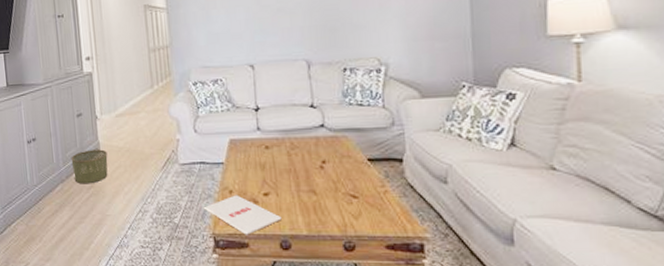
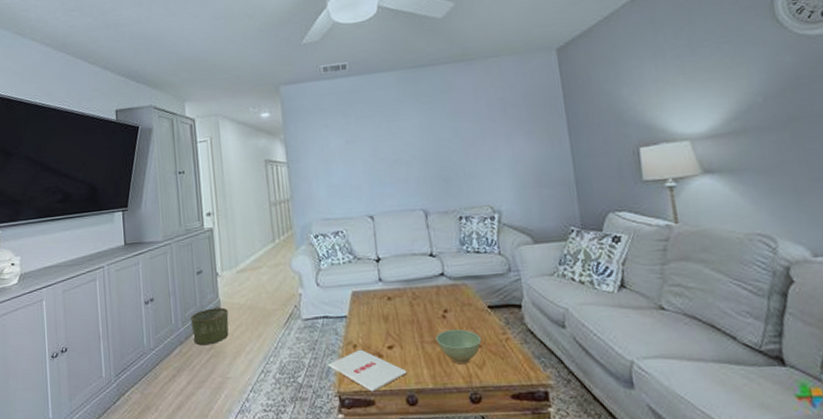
bowl: none [312,180,358,214] -> present [436,329,481,365]

